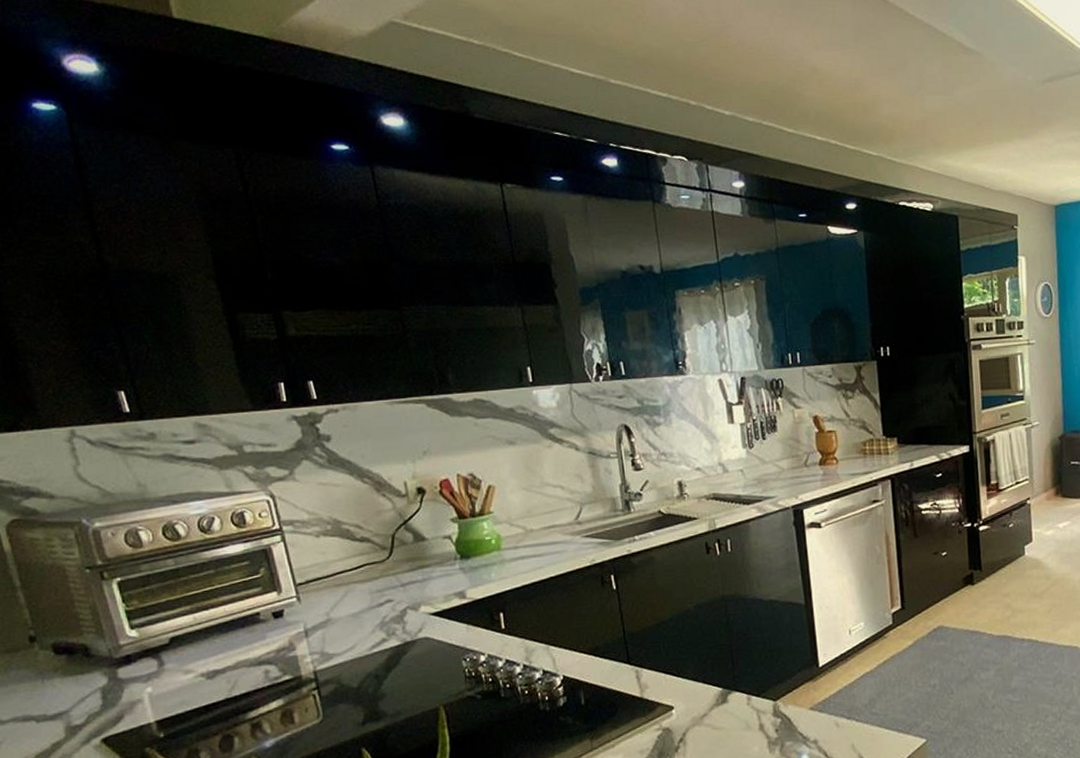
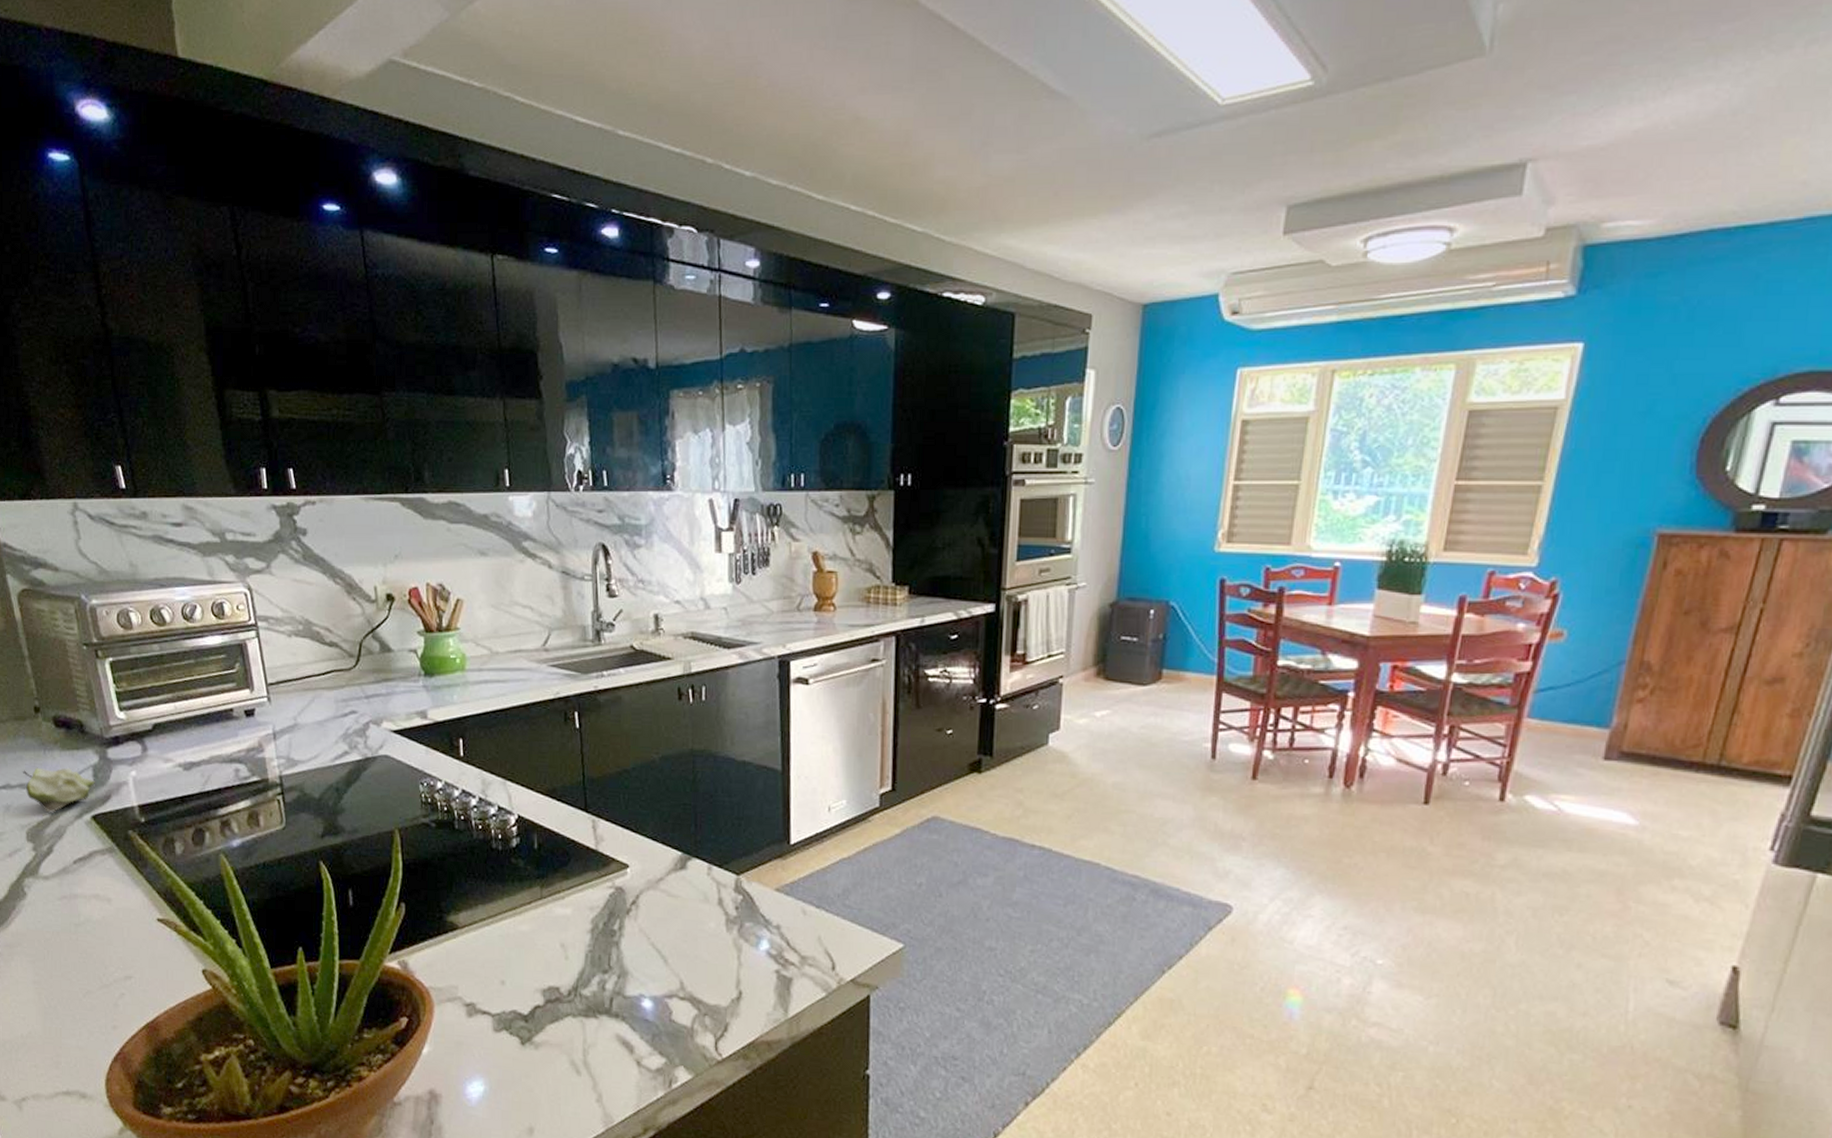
fruit: none [17,693,104,743] -> present [23,767,95,813]

